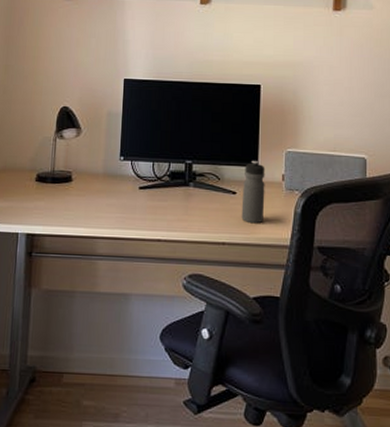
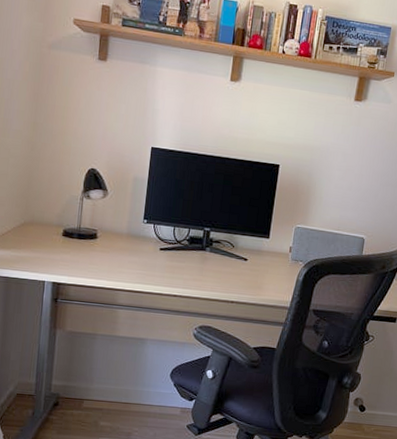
water bottle: present [241,160,265,224] -> none [250,232,276,287]

